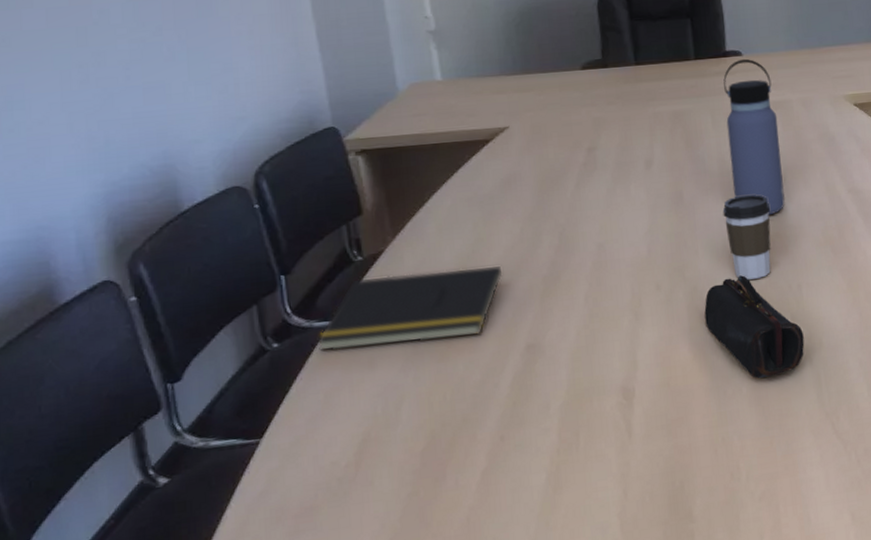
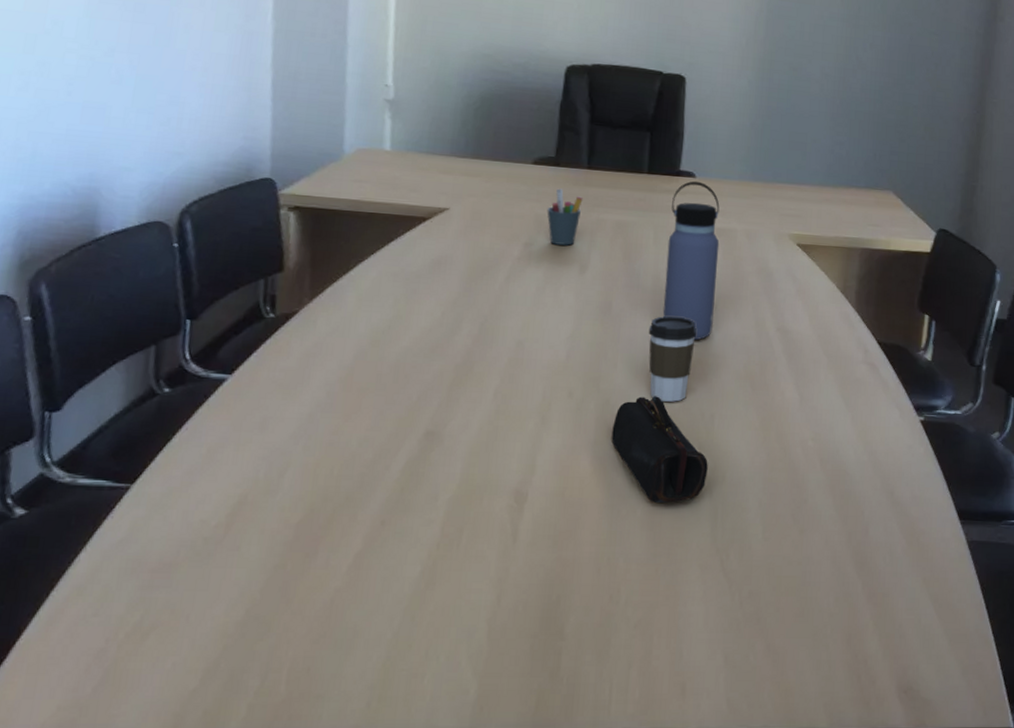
notepad: present [317,266,503,352] -> none [211,336,415,414]
pen holder: none [603,89,637,145] -> present [547,188,583,246]

